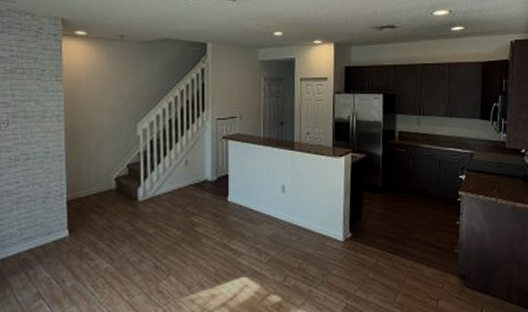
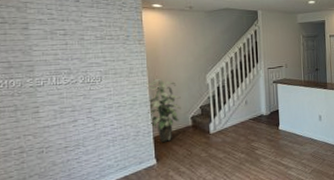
indoor plant: none [61,125,104,208] -> present [146,78,181,142]

